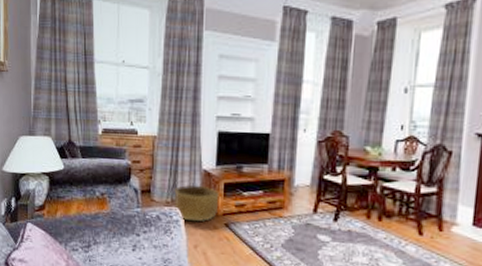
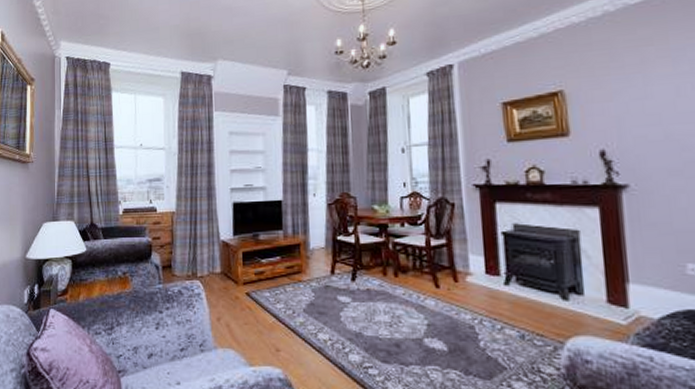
basket: present [174,184,219,222] -> none [194,256,239,294]

